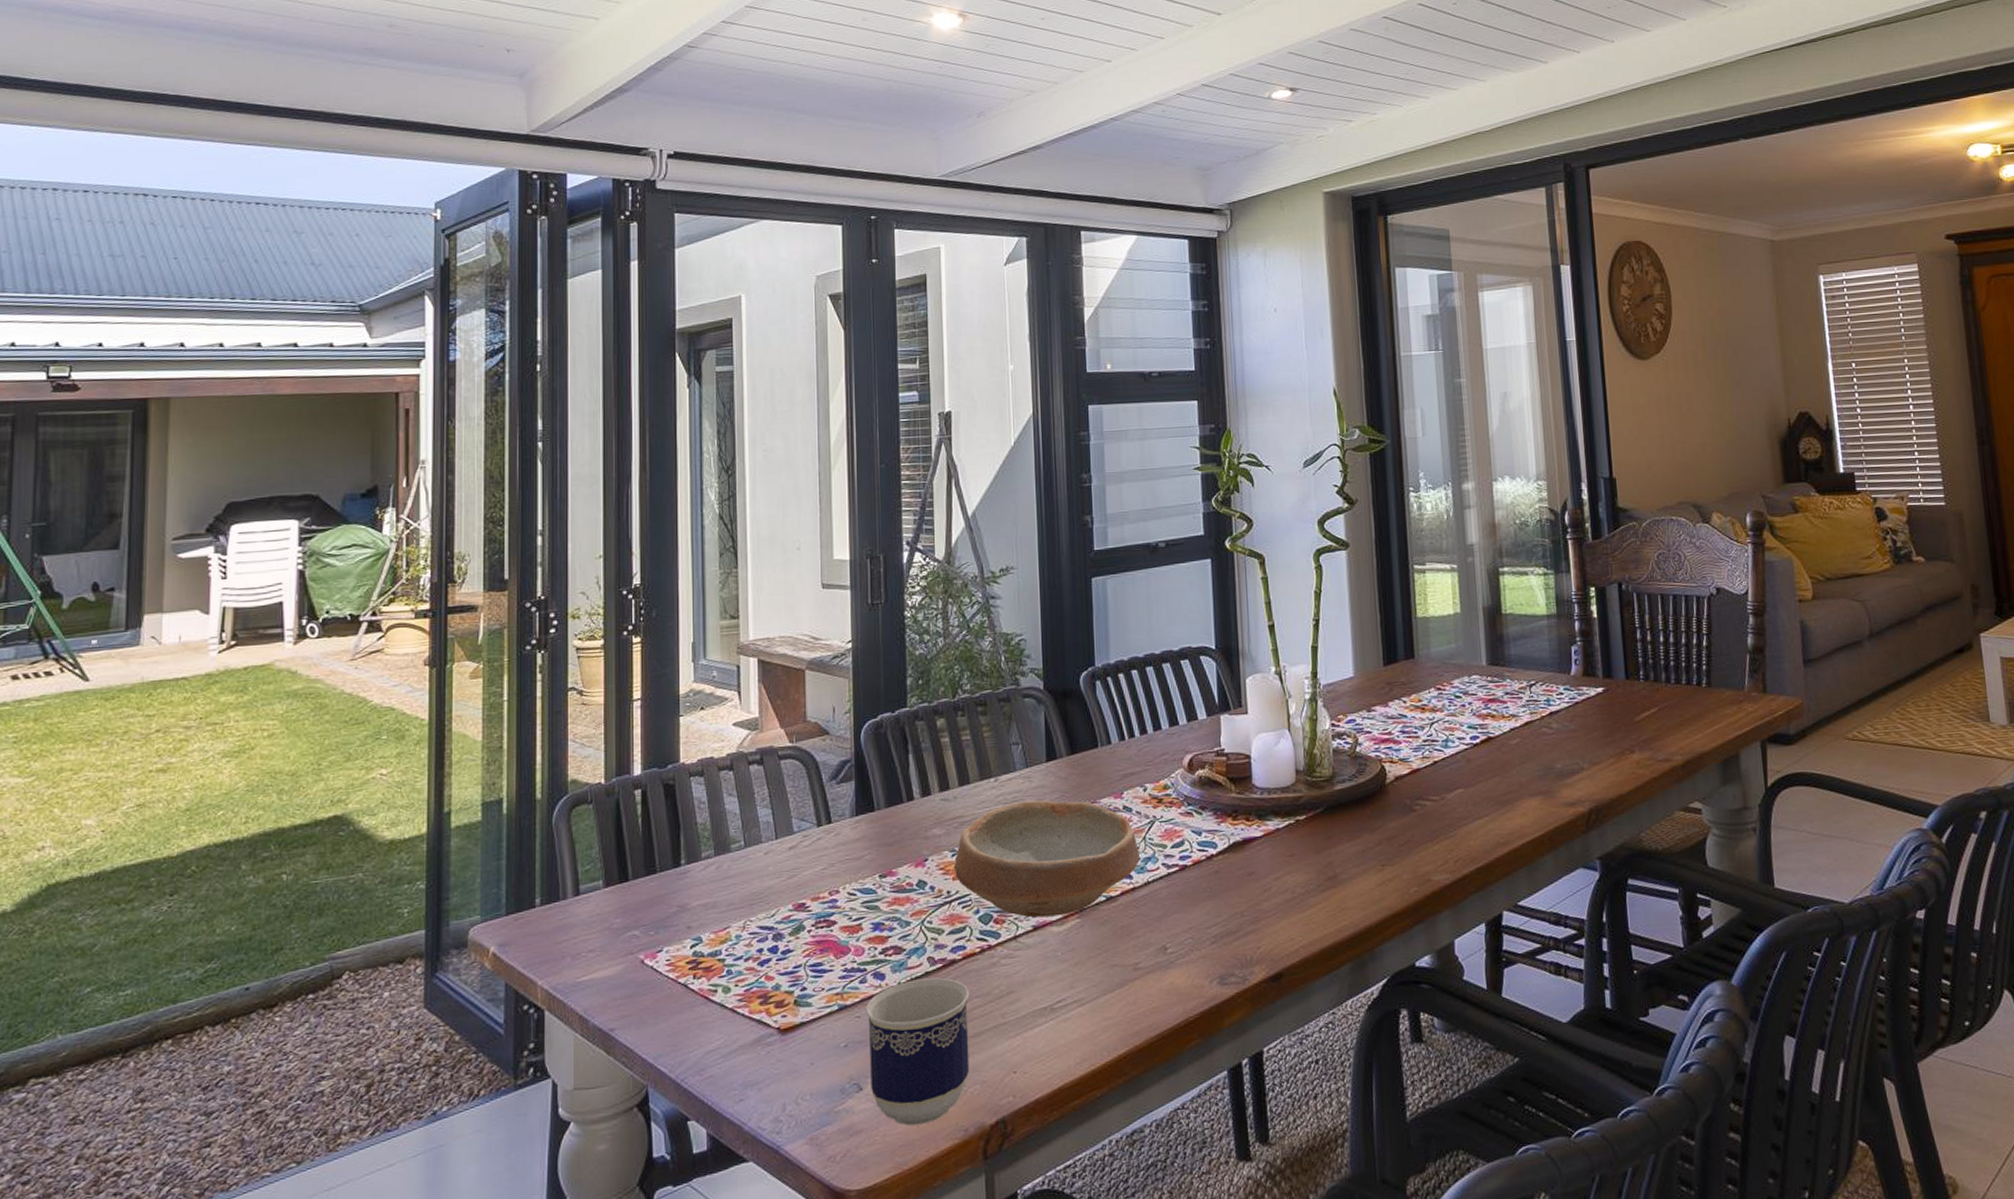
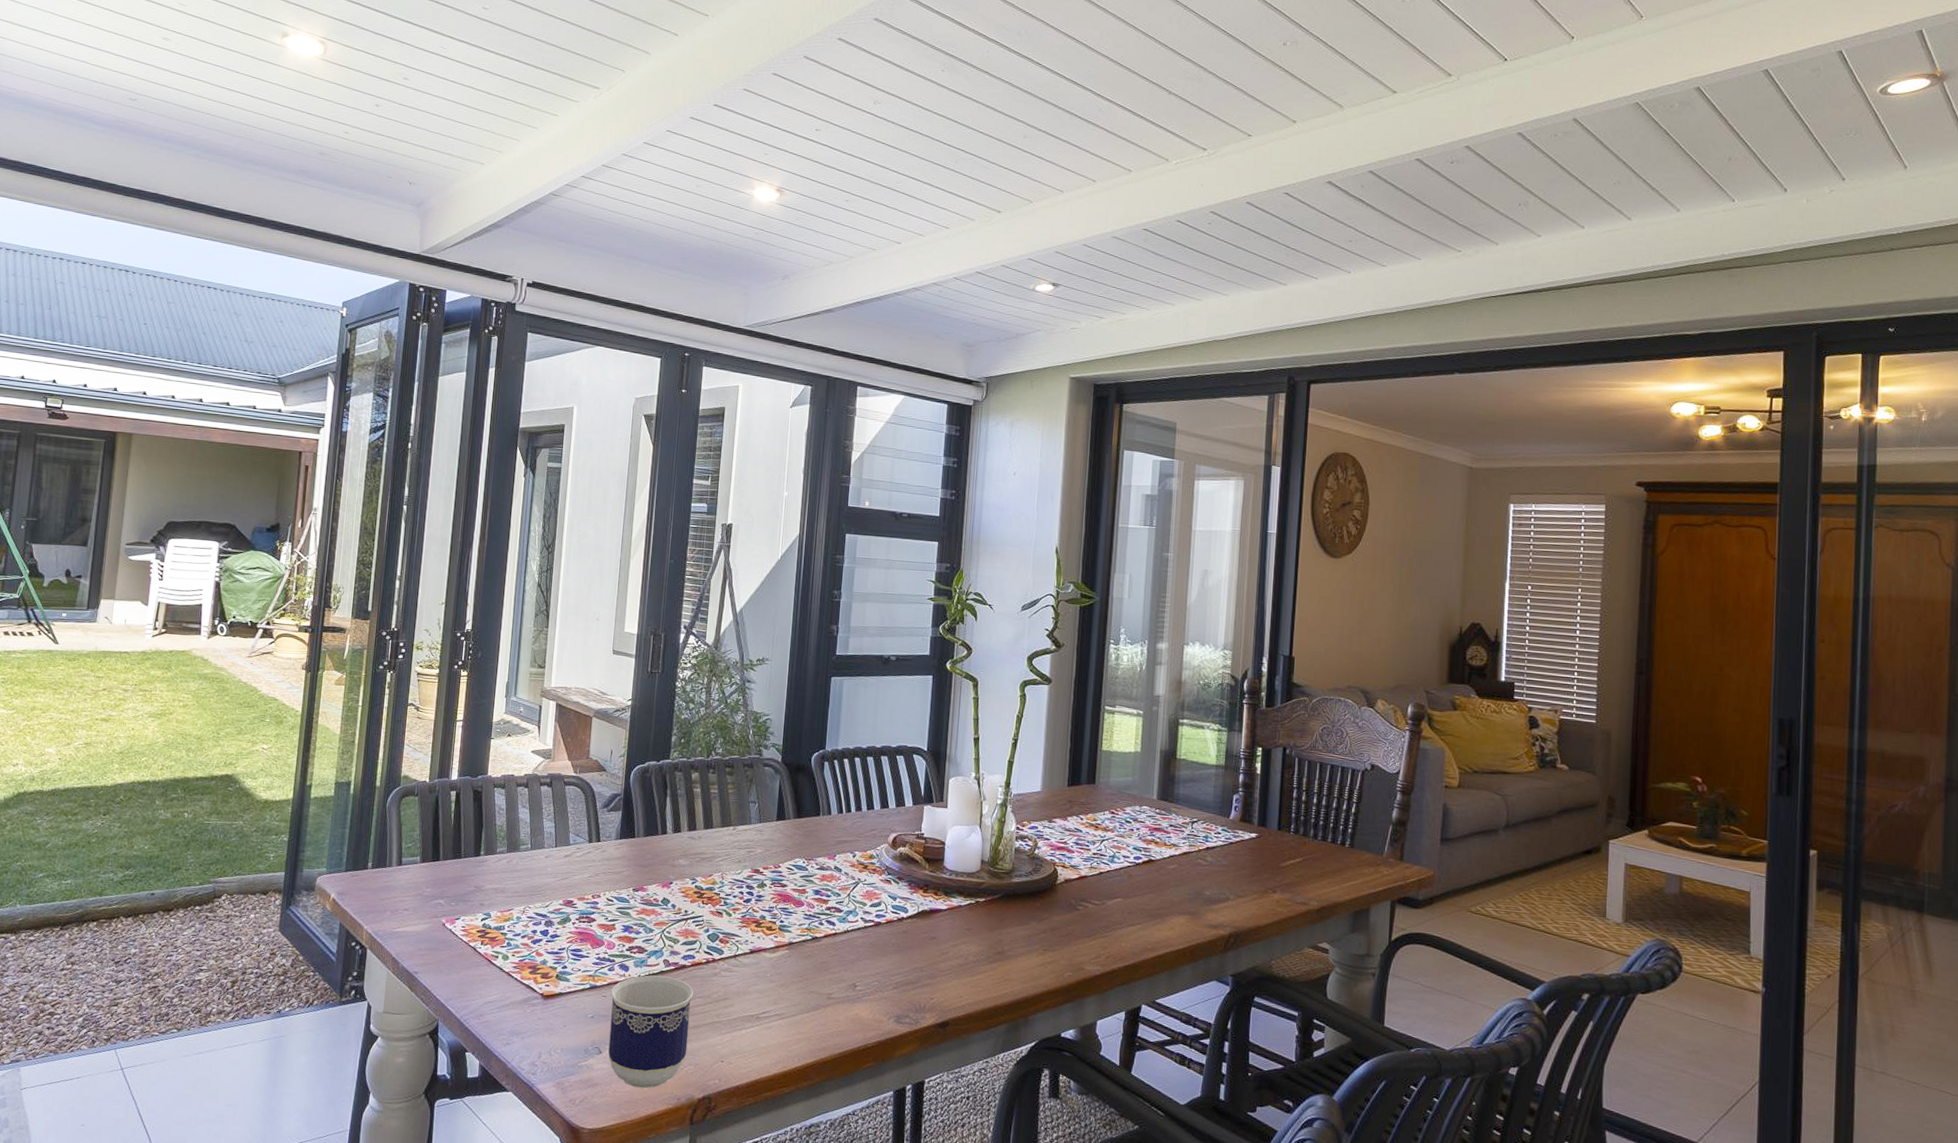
bowl: present [954,800,1140,918] -> none [693,849,843,946]

